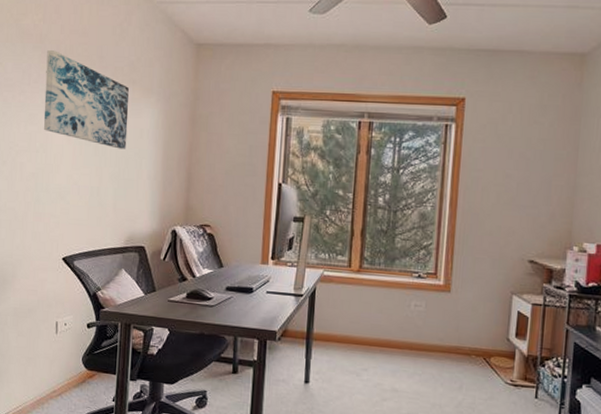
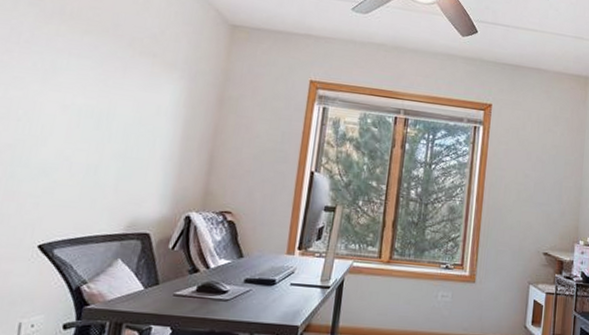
wall art: present [43,50,129,149] -> none [32,9,148,126]

